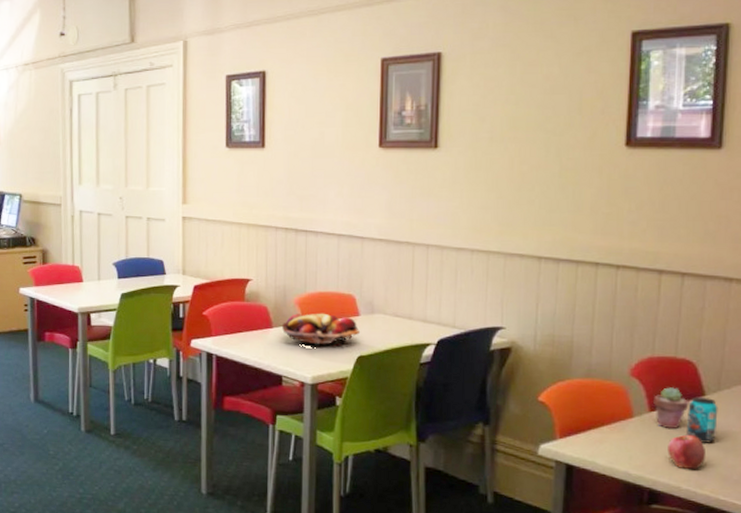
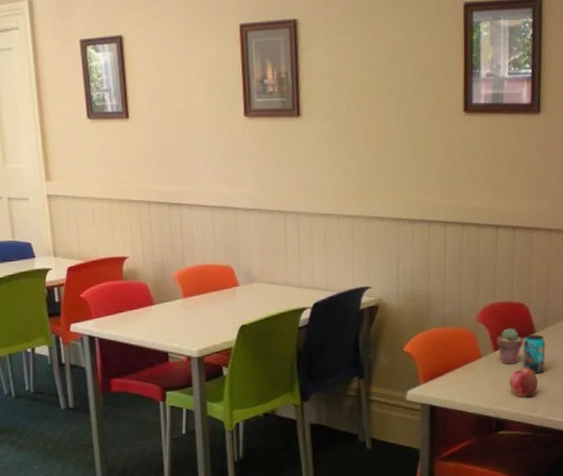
fruit basket: present [282,313,361,347] -> none [164,286,241,319]

